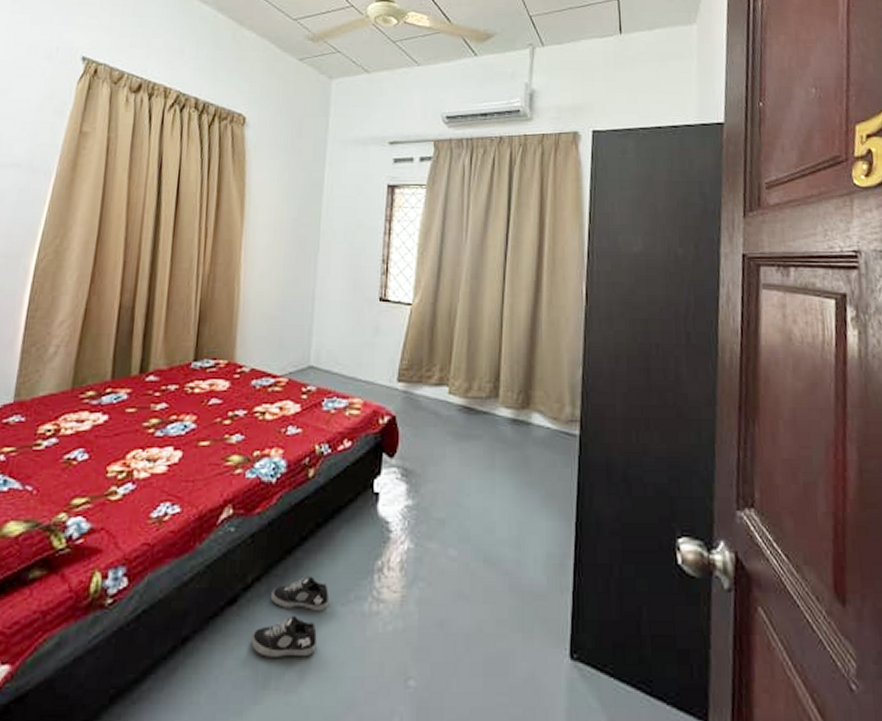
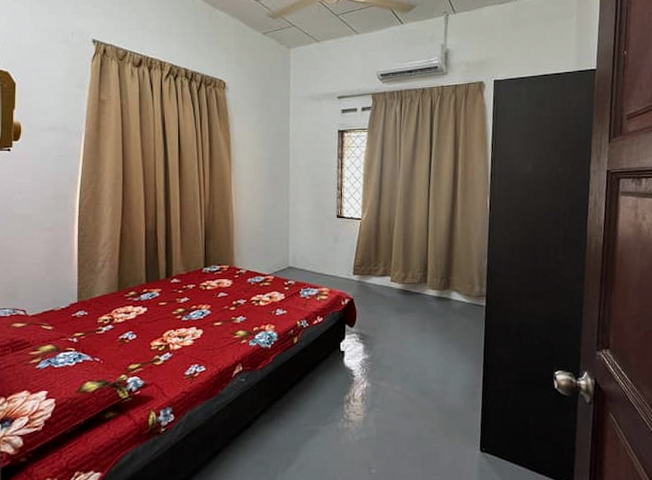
shoe: present [250,576,329,657] -> none [262,408,313,460]

